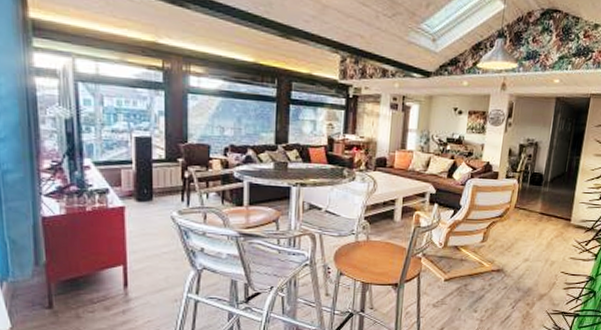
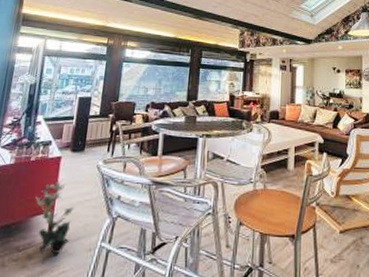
decorative plant: none [101,232,151,306] -> present [35,180,75,255]

